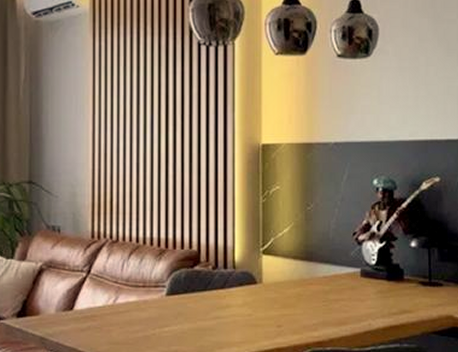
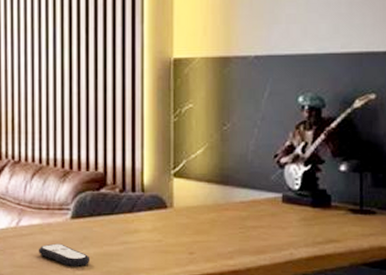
remote control: none [134,320,185,343] -> present [38,243,91,267]

